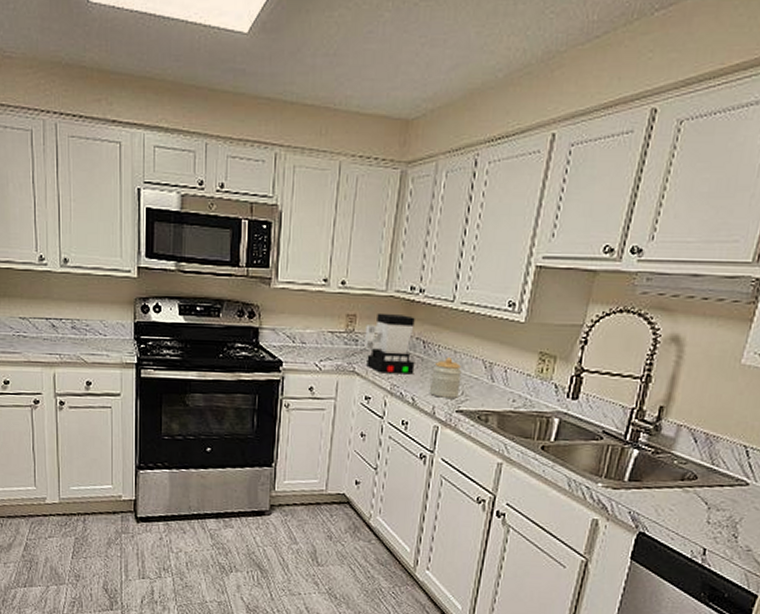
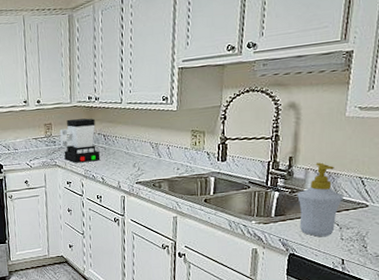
jar: present [429,357,462,398] -> none [113,144,136,175]
soap bottle: none [657,419,720,516] -> present [297,162,343,237]

